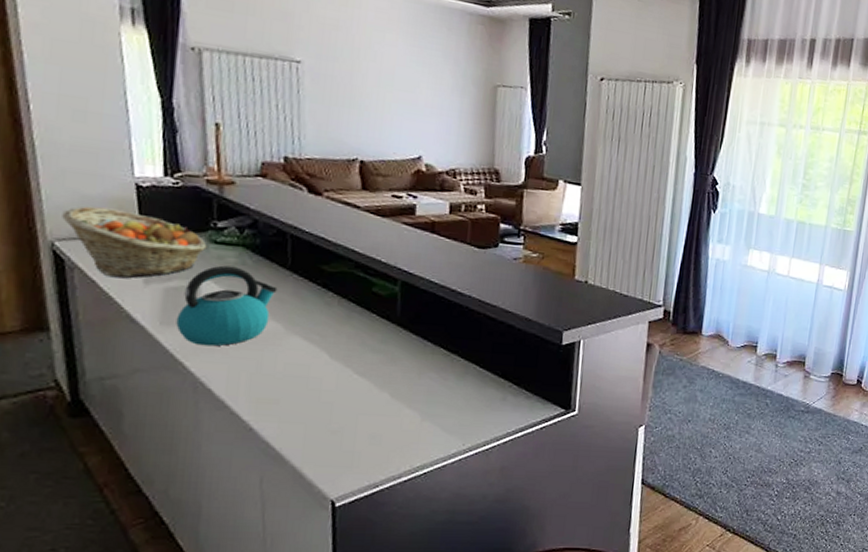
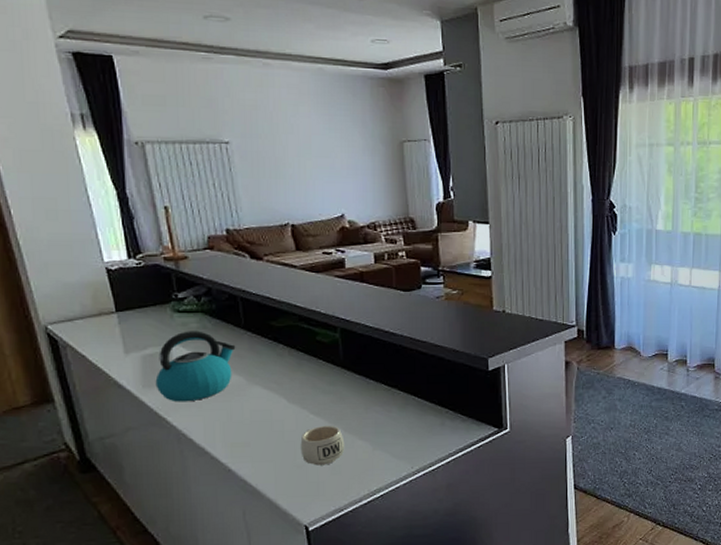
fruit basket: present [62,206,207,278] -> none [50,292,172,351]
mug: none [337,387,390,434] -> present [300,425,345,466]

